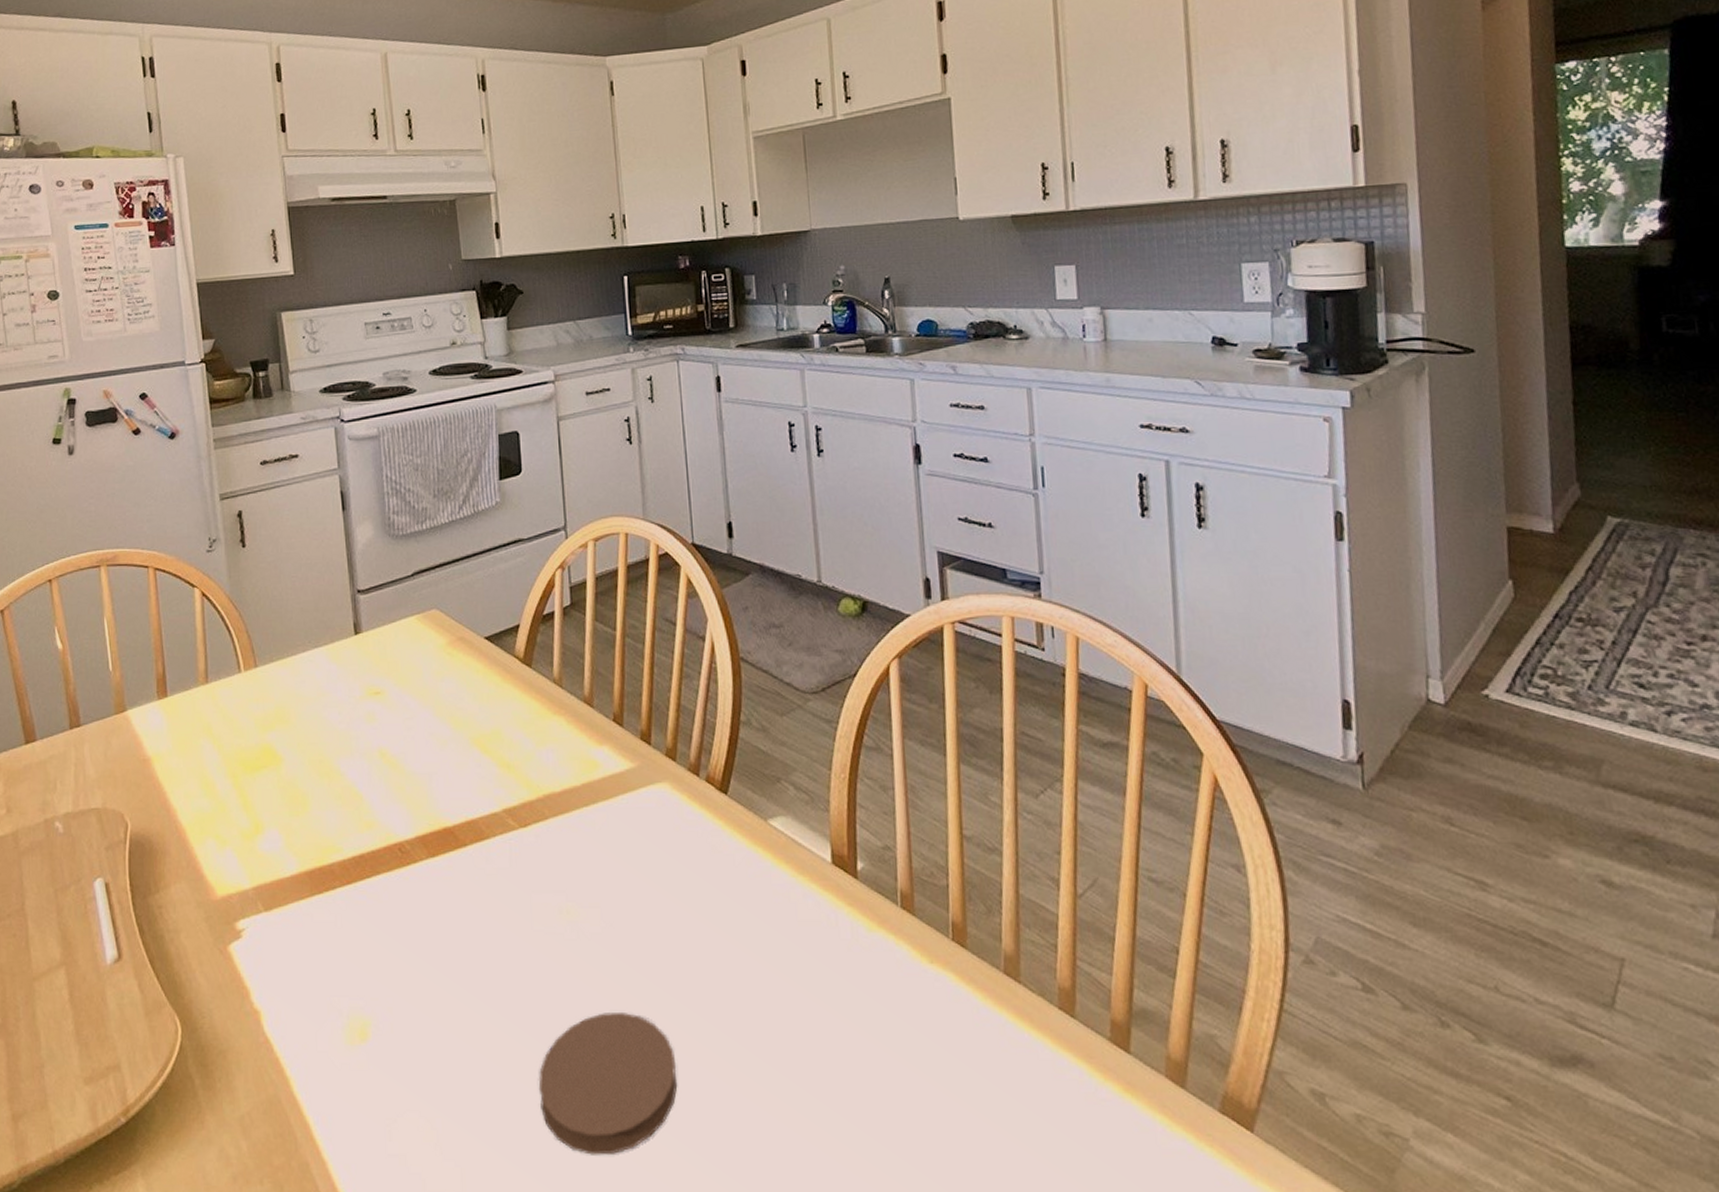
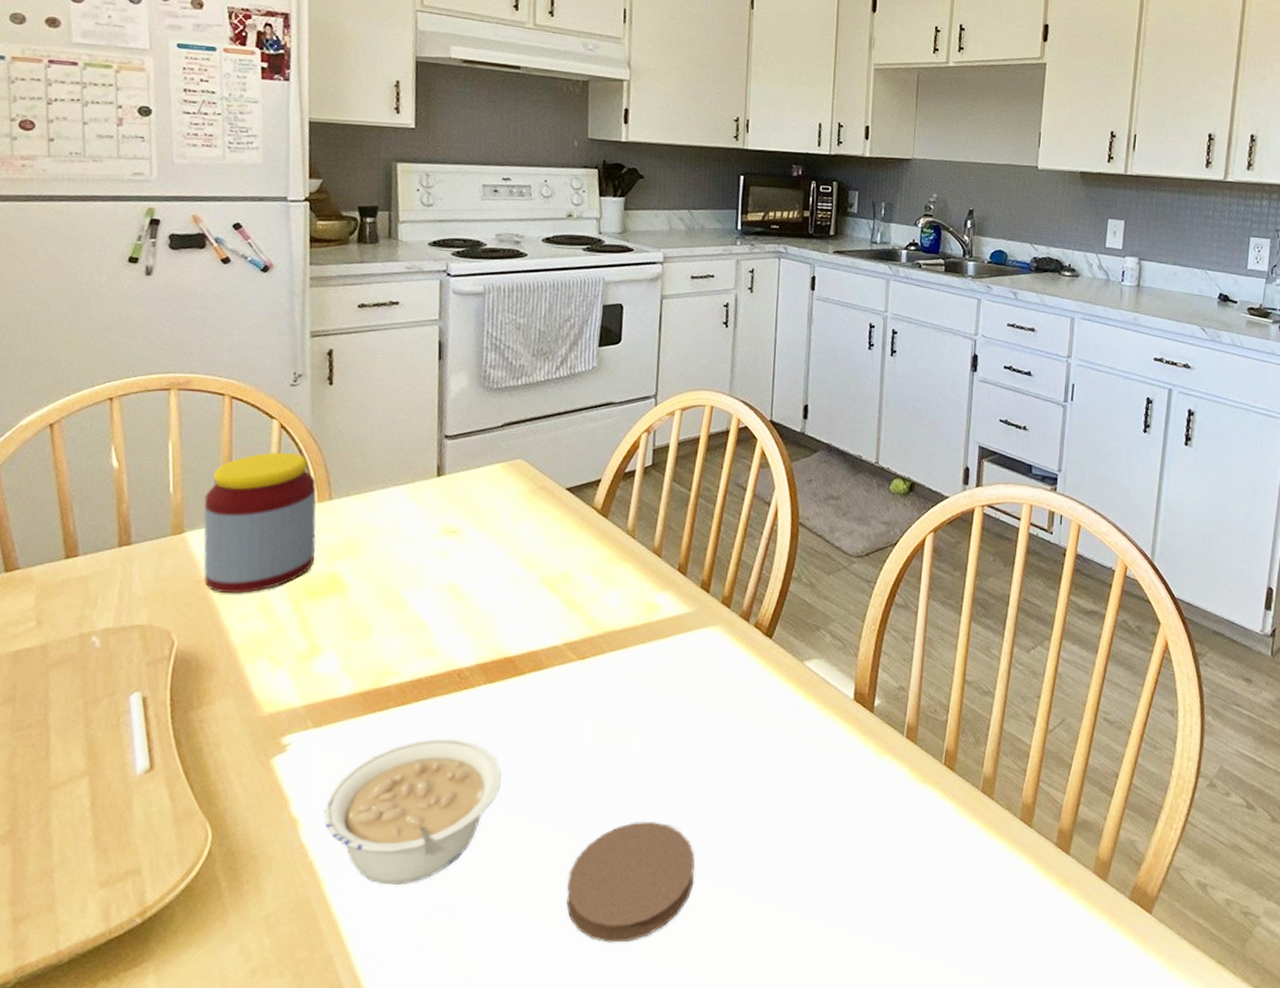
jar: none [141,620,248,772] -> present [203,451,317,594]
legume: none [284,921,456,1085] -> present [324,739,502,886]

